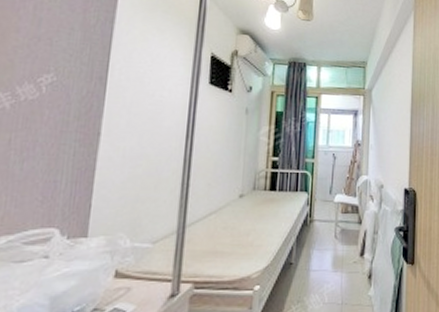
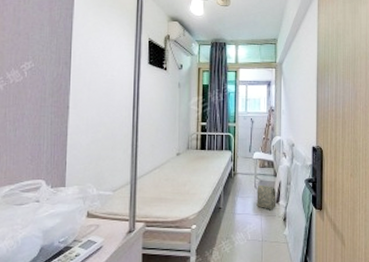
bag: none [336,234,361,266] -> present [256,184,277,210]

